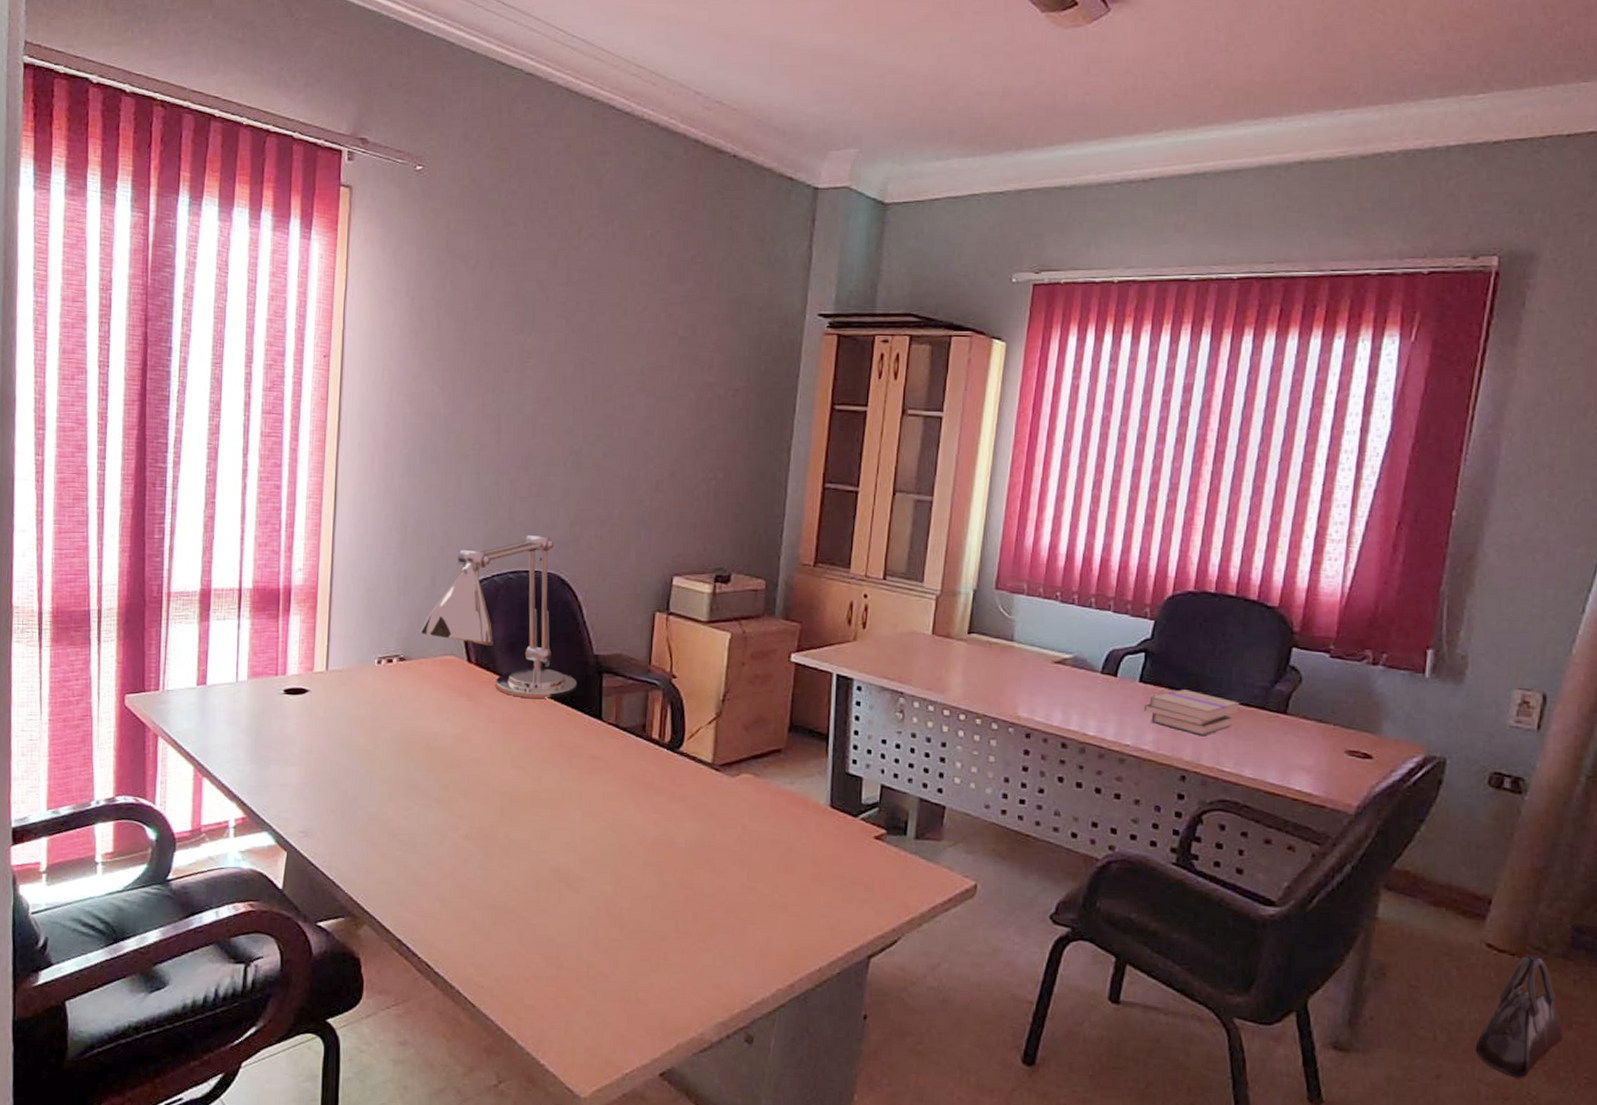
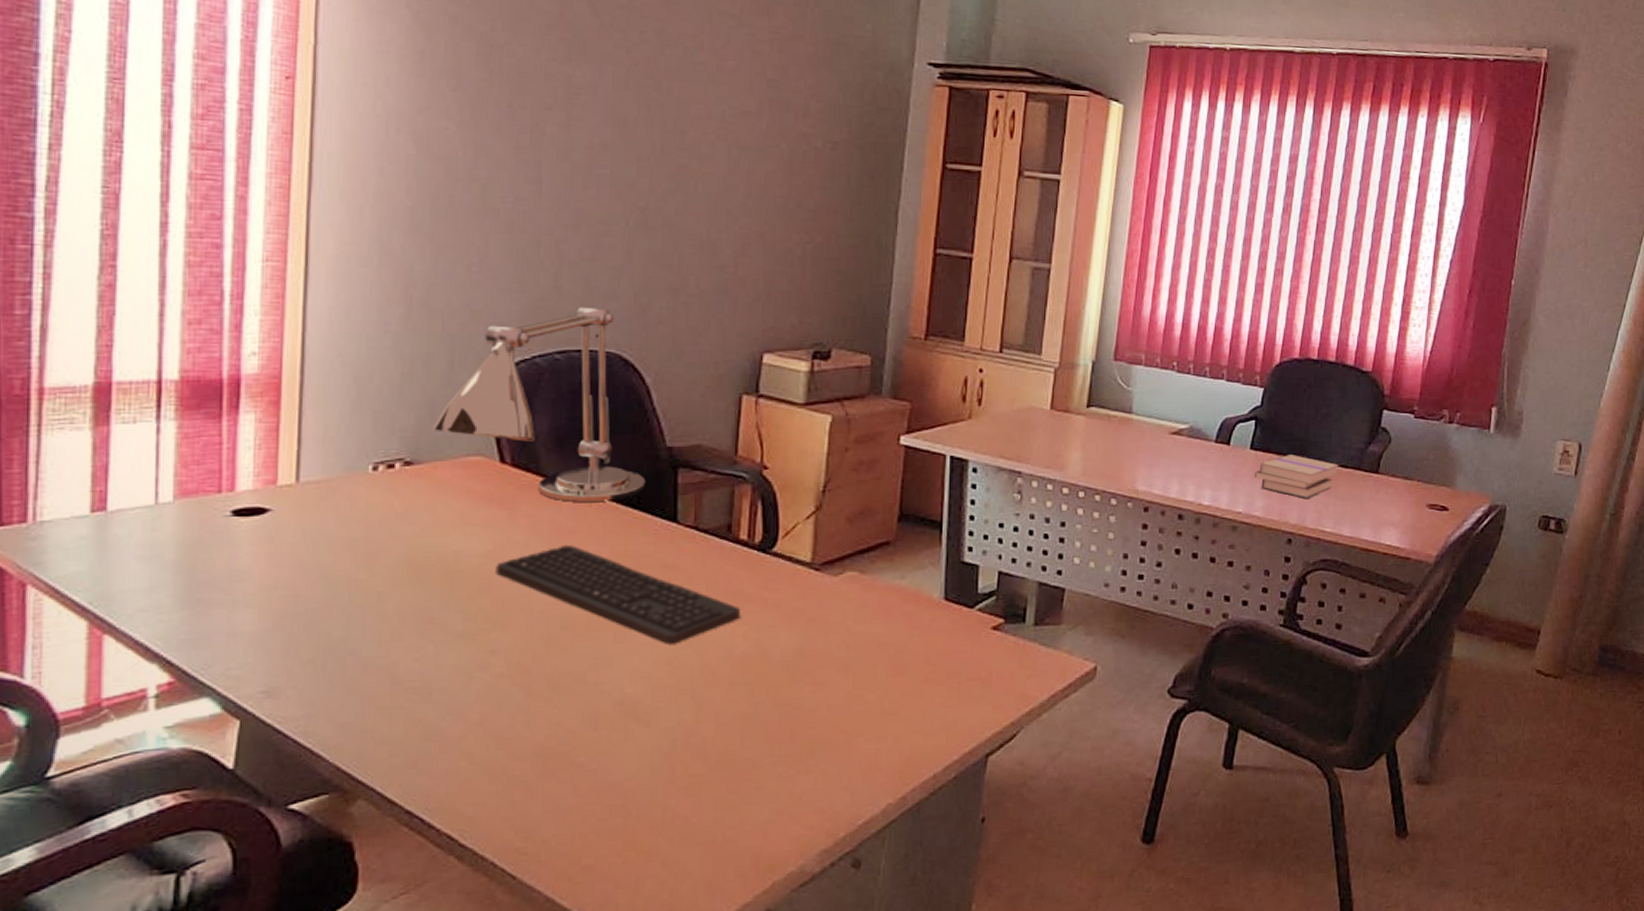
computer keyboard: none [463,733,652,824] -> present [496,545,740,643]
handbag: present [1475,954,1562,1078] -> none [1527,675,1592,787]

